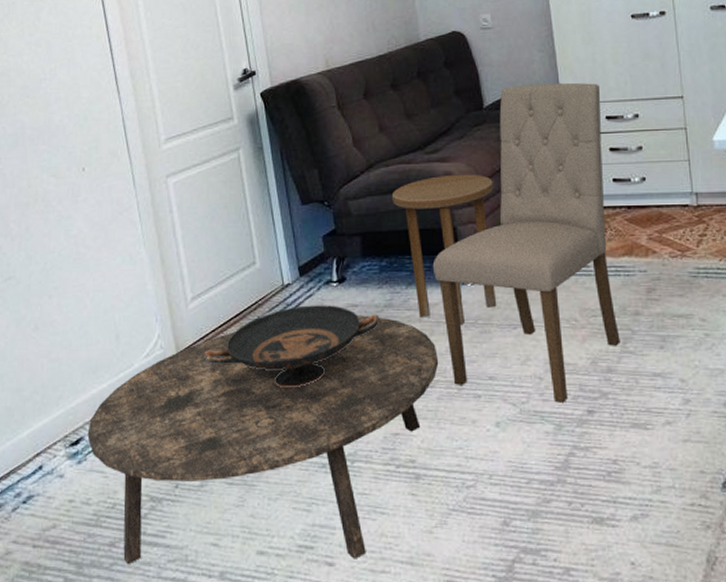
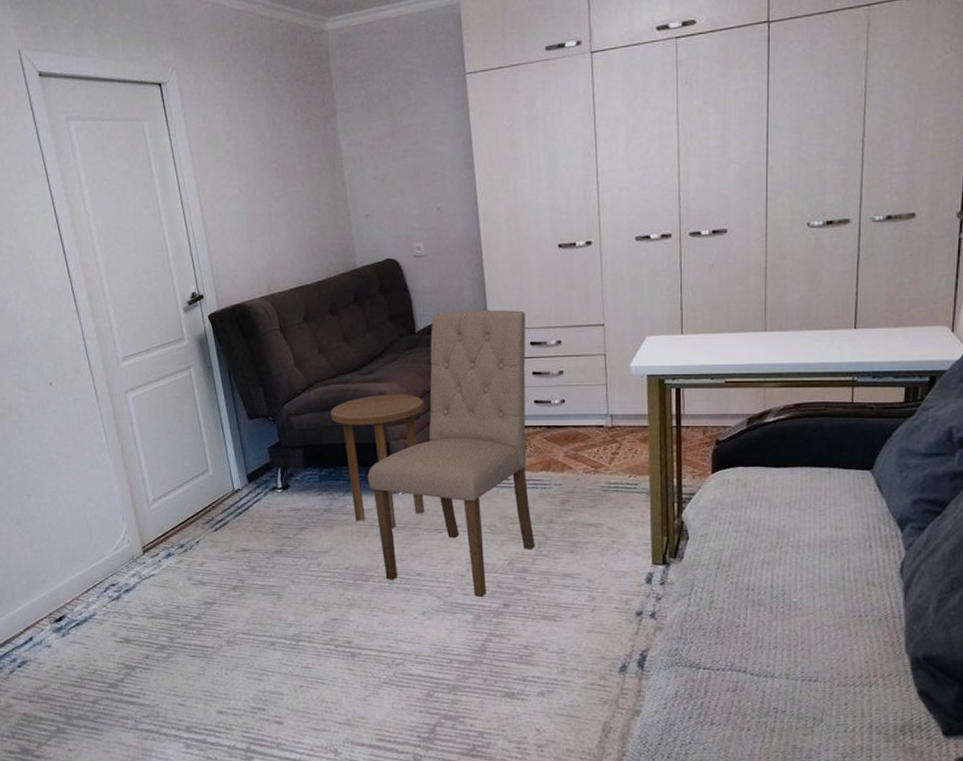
coffee table: present [87,315,439,565] -> none [69,518,373,720]
decorative bowl: present [204,305,380,389] -> none [166,508,320,579]

